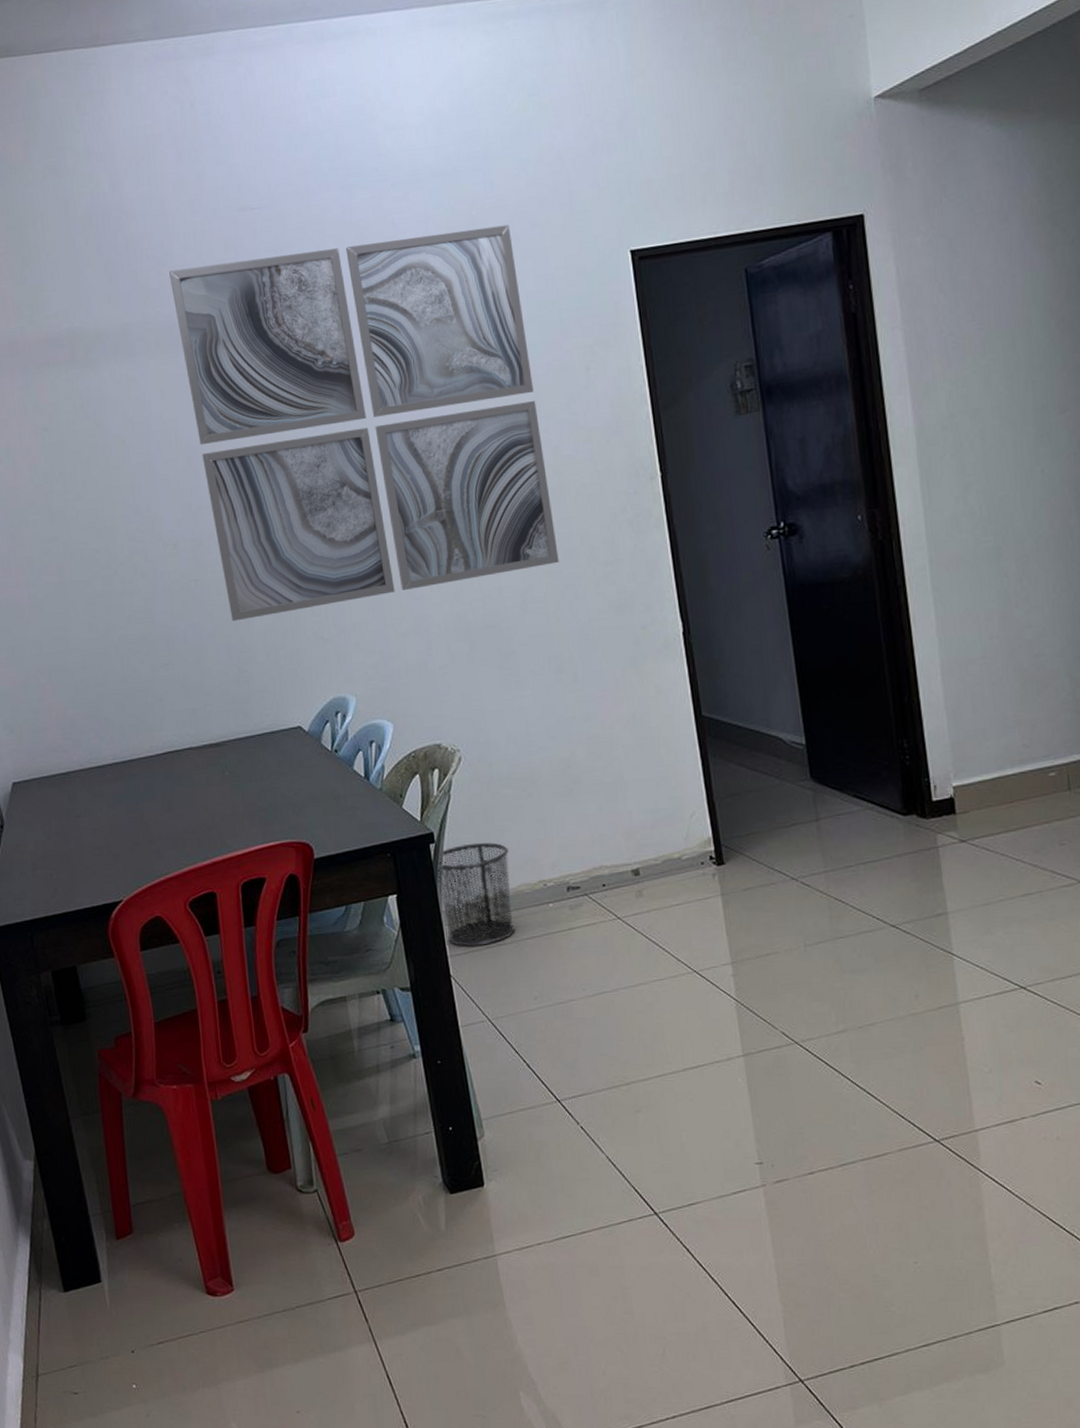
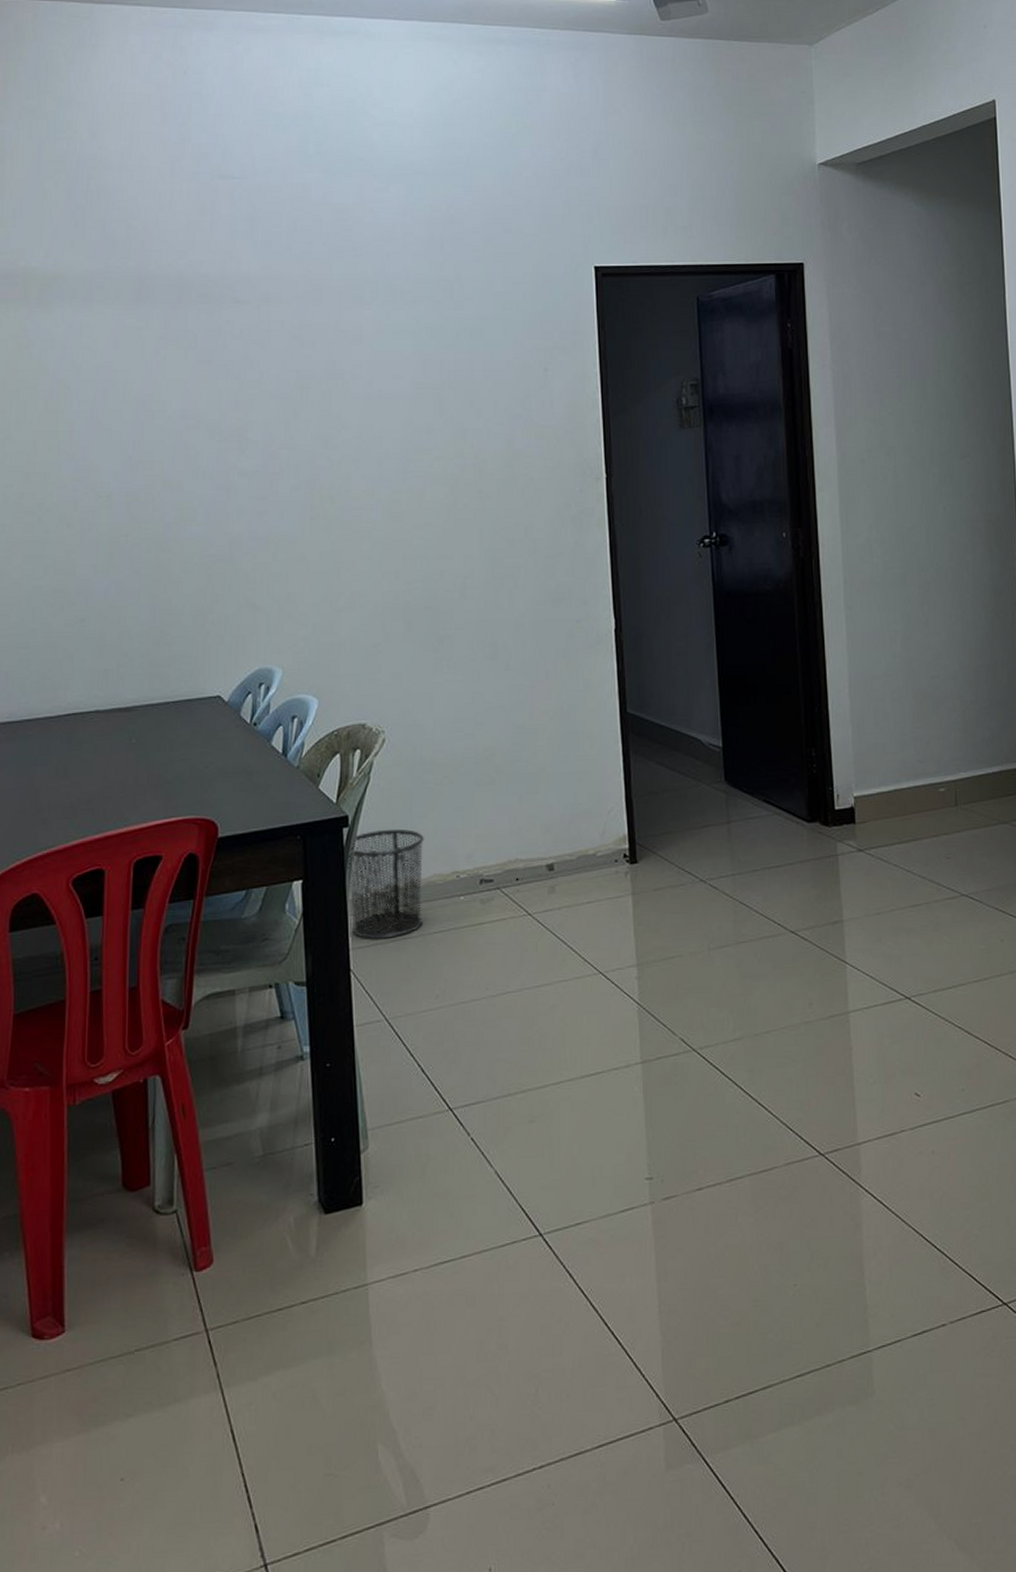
wall art: present [169,224,559,622] -> none [140,225,502,581]

